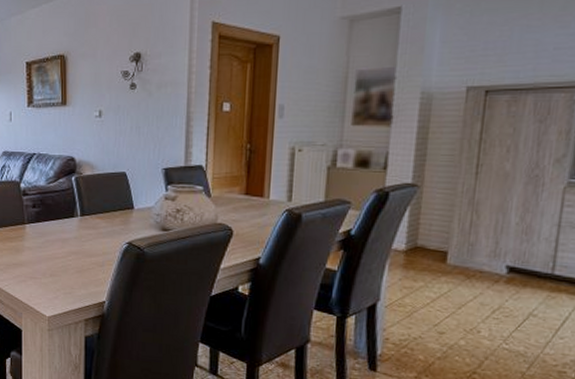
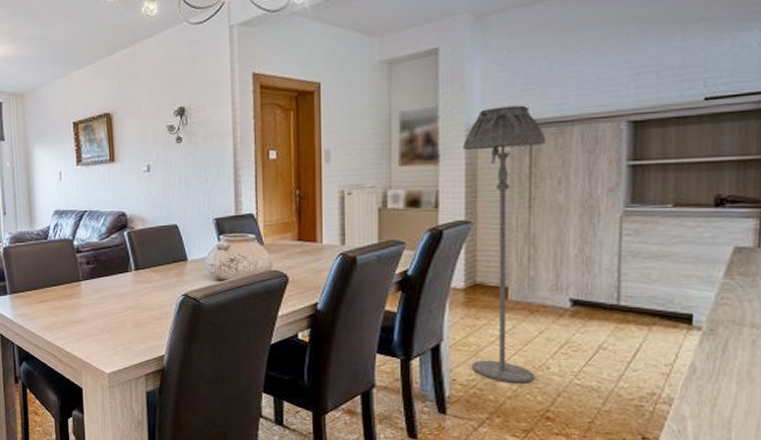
floor lamp: none [404,70,500,345] -> present [463,105,547,383]

